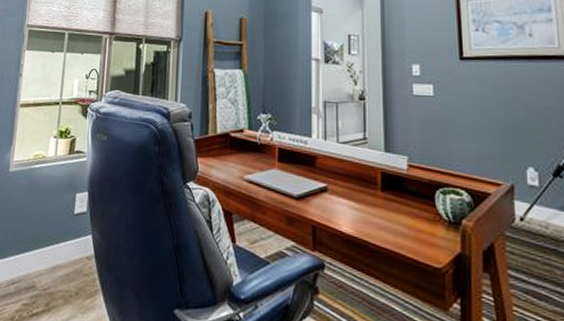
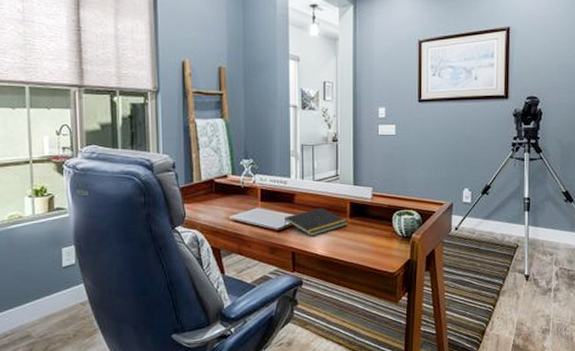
notepad: none [303,175,380,209] -> present [284,207,349,236]

